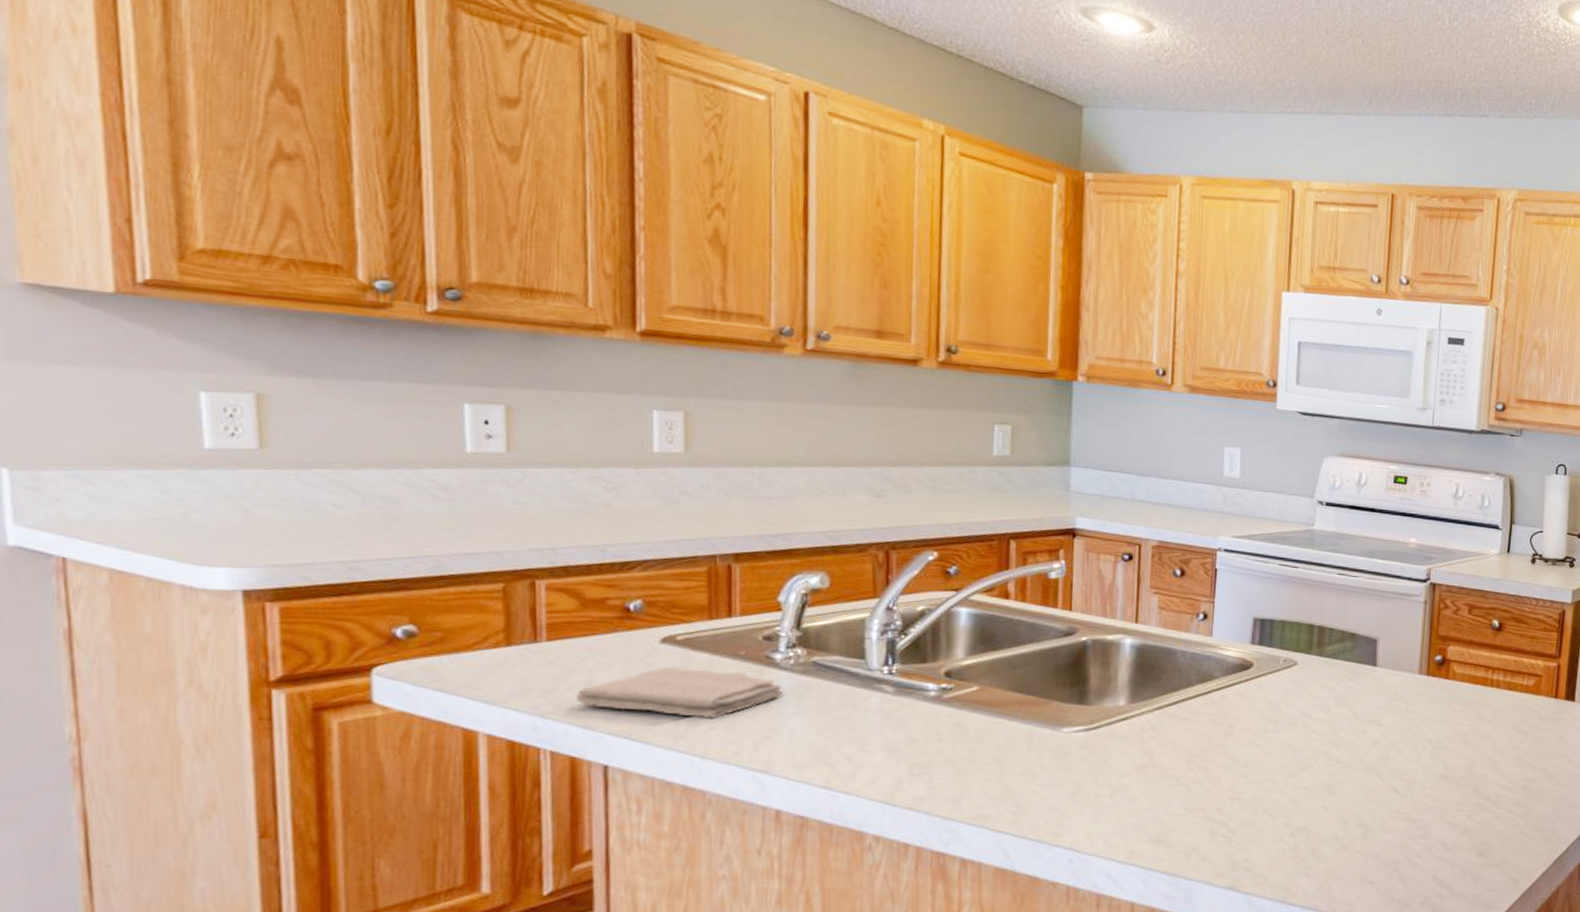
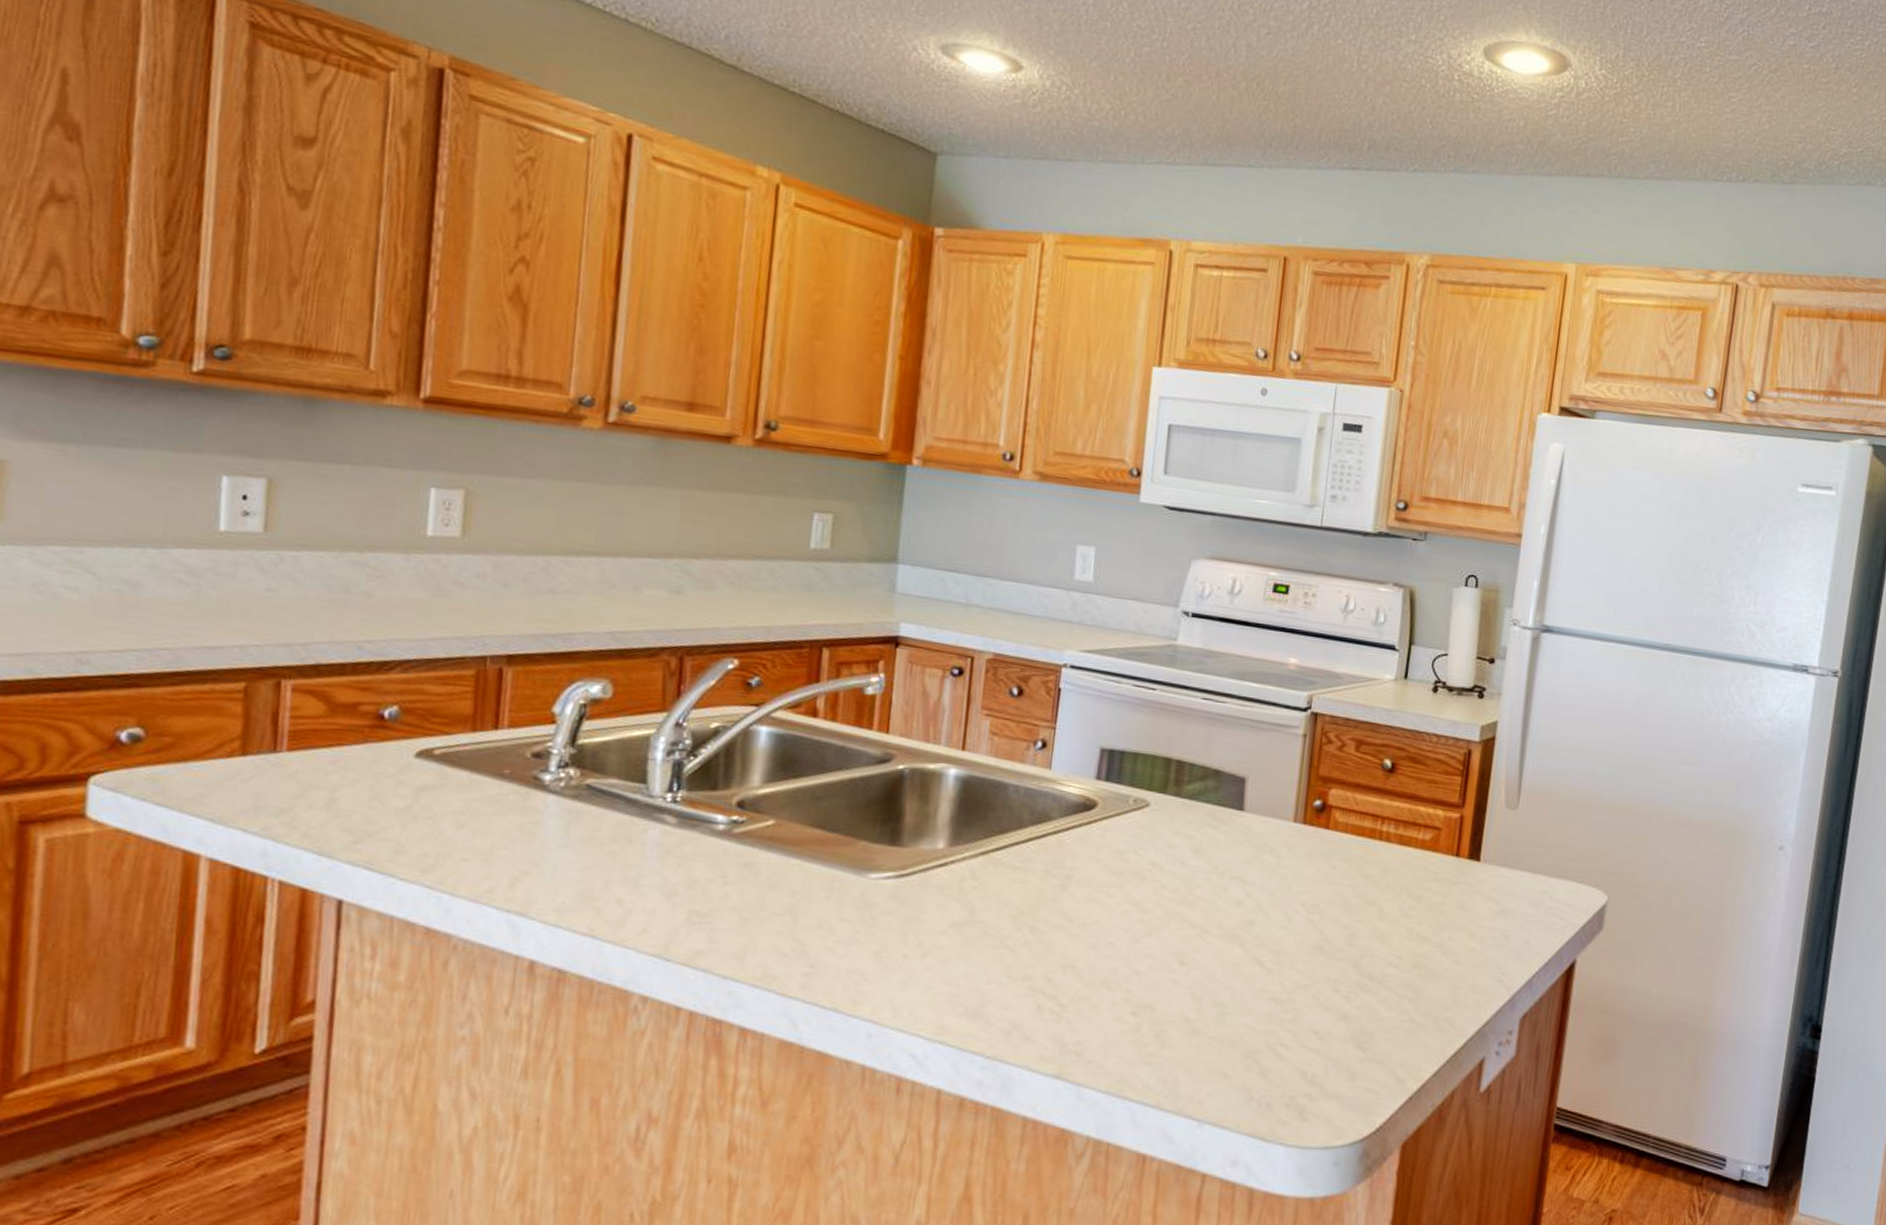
washcloth: present [577,667,783,719] -> none [314,786,550,849]

